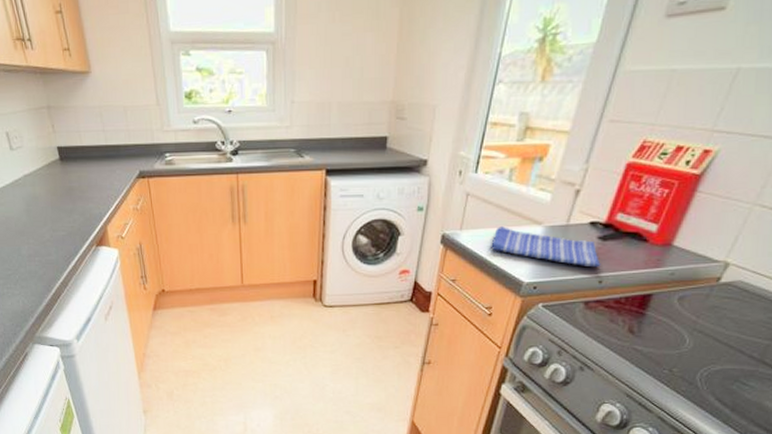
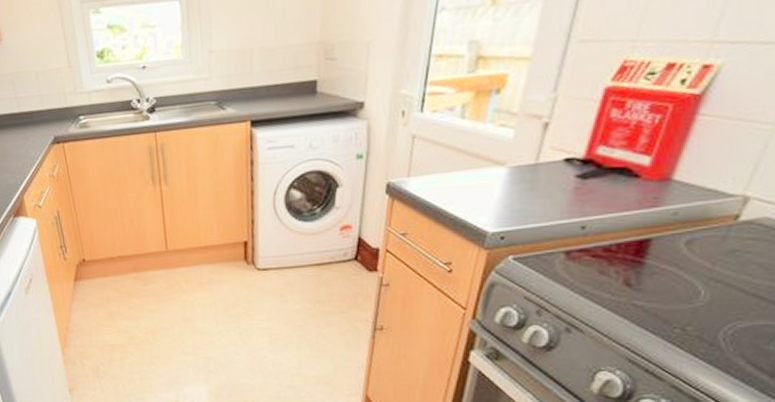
dish towel: present [491,226,601,268] -> none [445,170,582,211]

